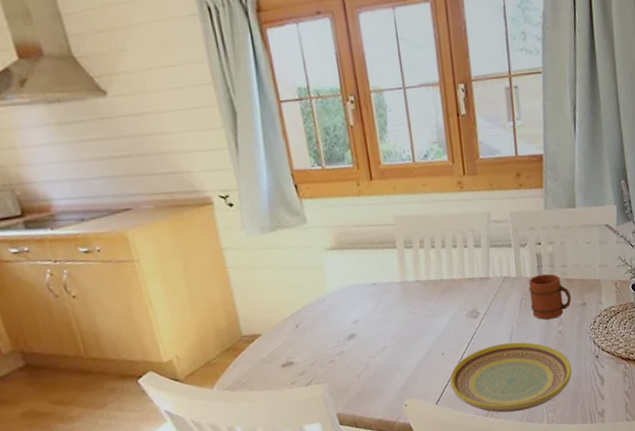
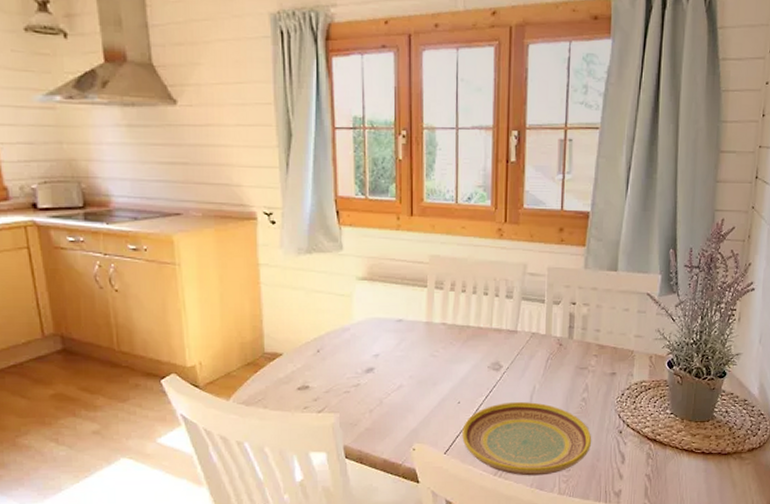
mug: present [528,273,571,320] -> none [556,335,600,385]

